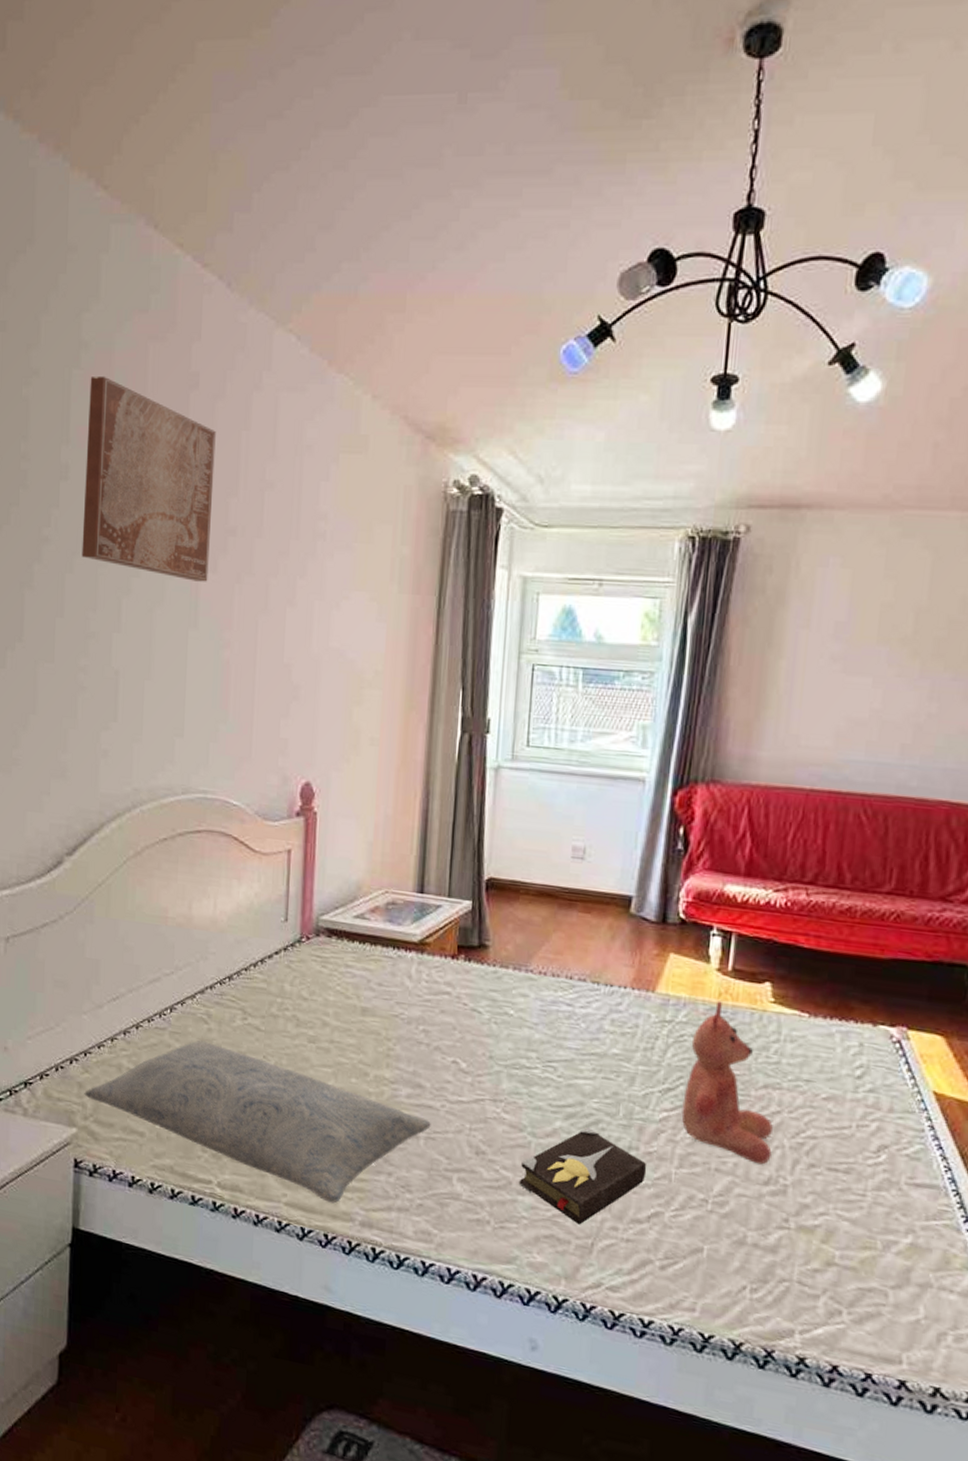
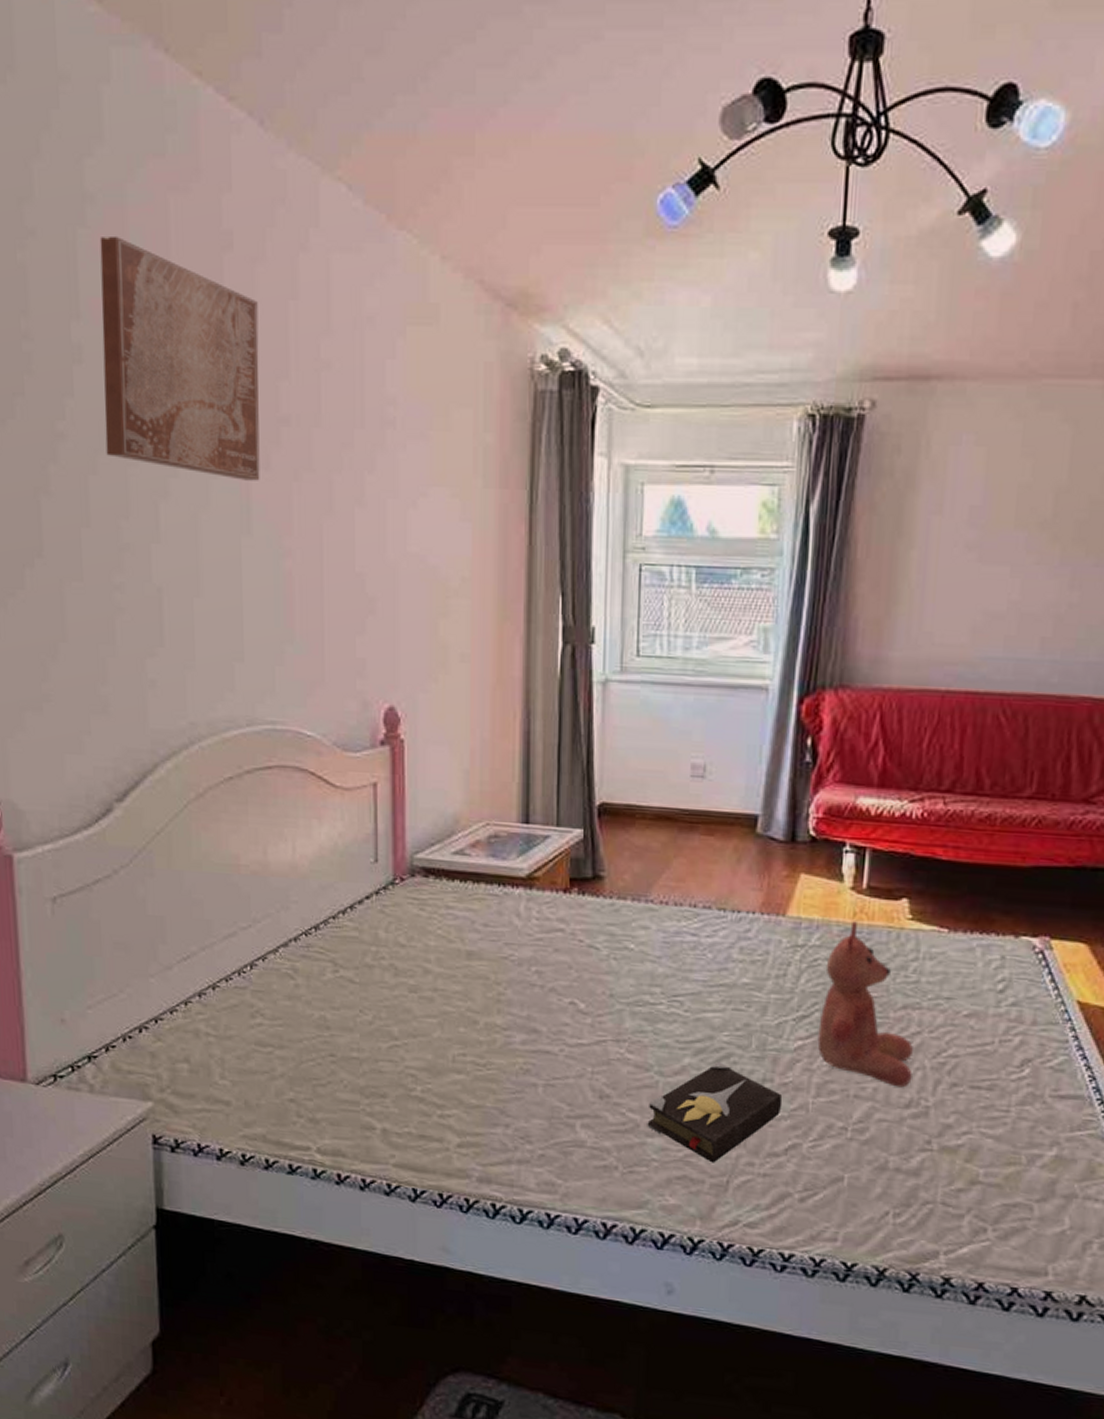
pillow: present [84,1040,431,1204] -> none [158,997,549,1161]

